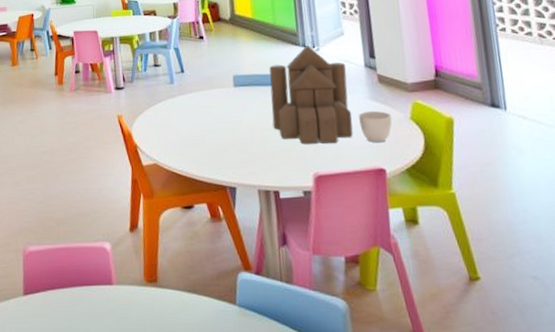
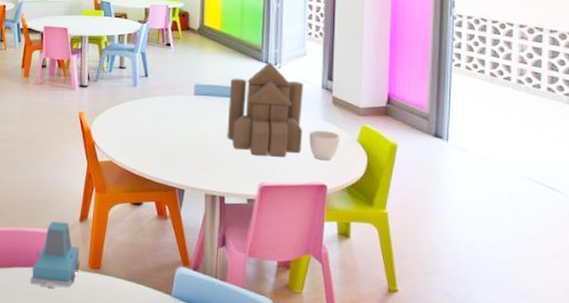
toy car: none [84,234,135,306] -> present [30,222,80,287]

